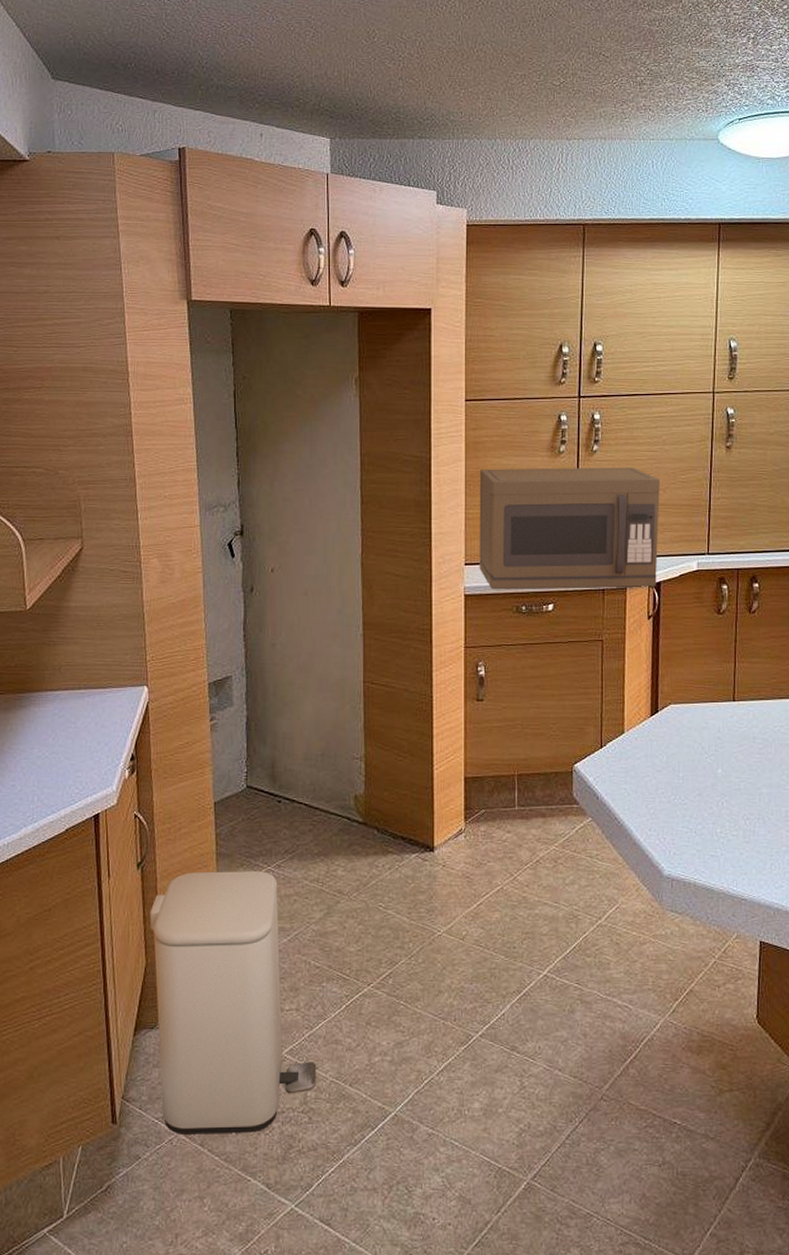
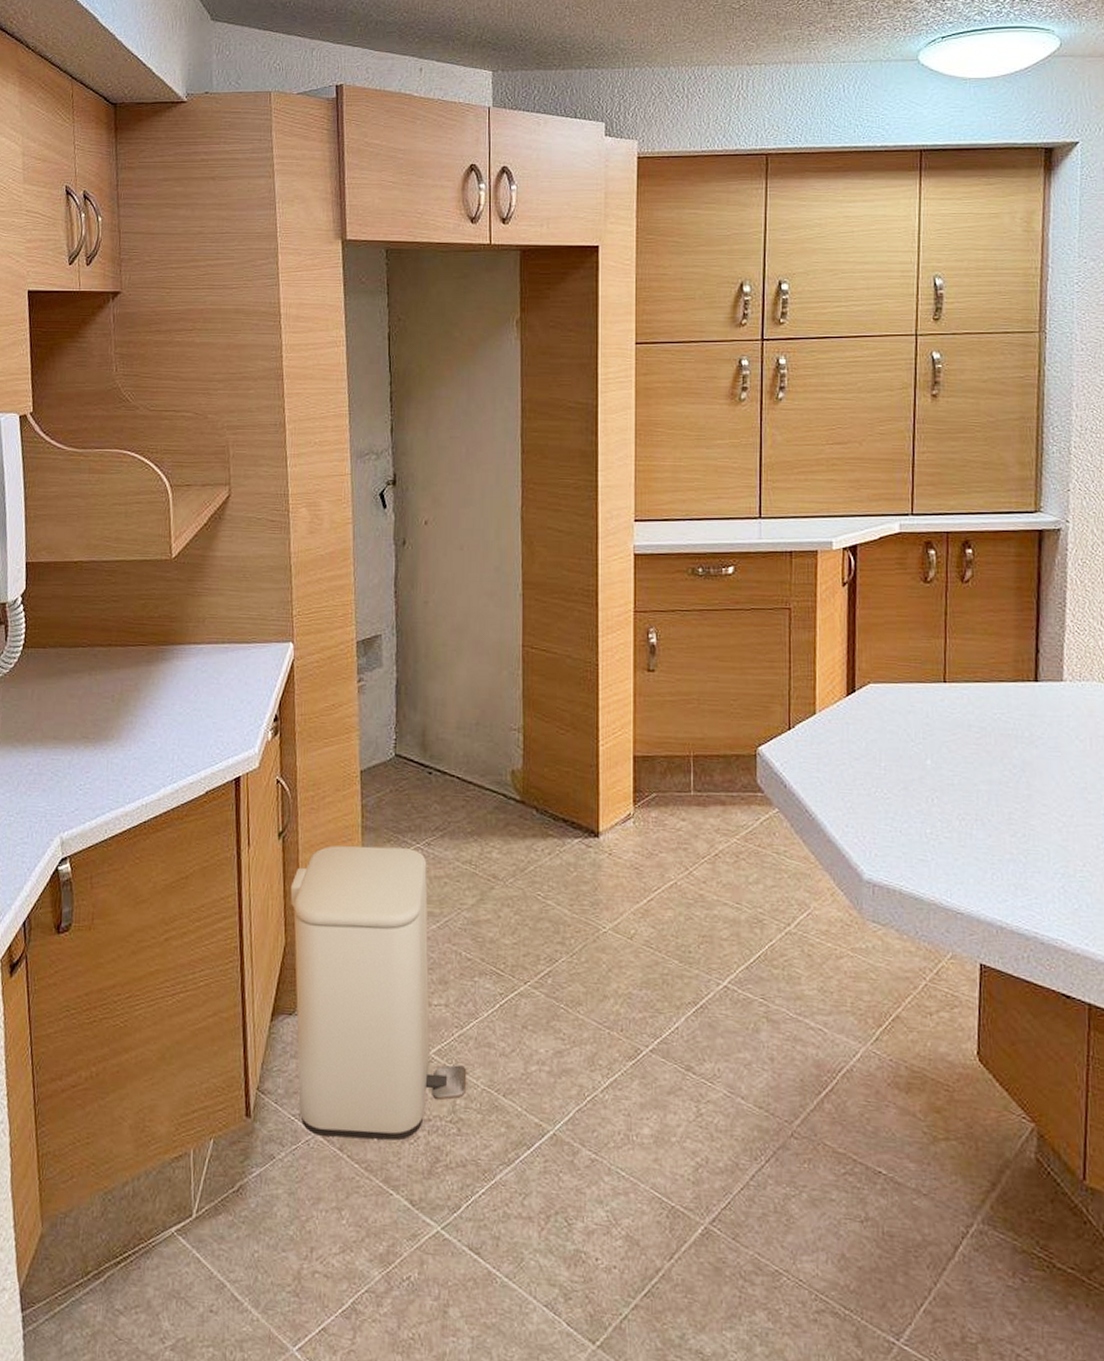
microwave: present [479,467,660,590] -> none [650,416,855,551]

